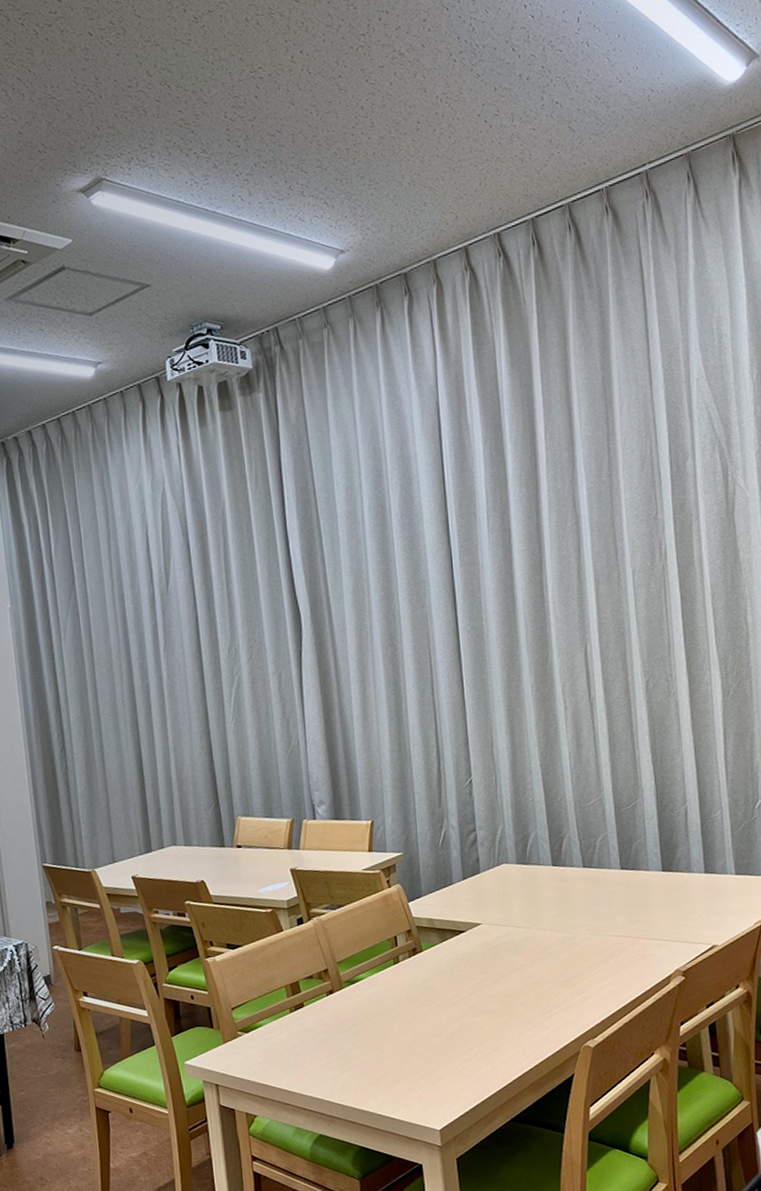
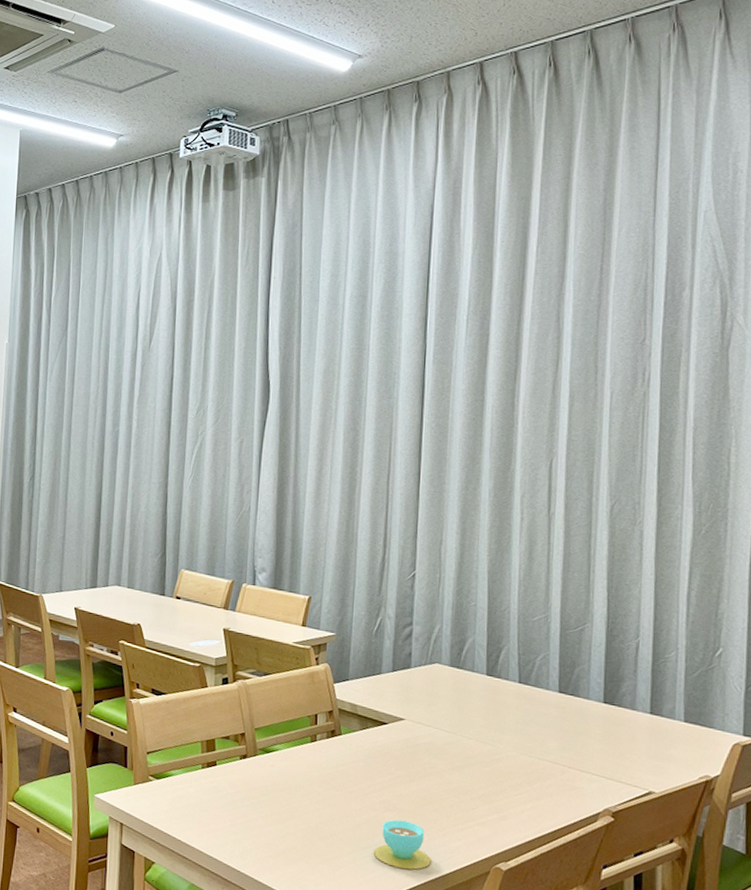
teacup: none [470,1020,525,1068] -> present [374,819,431,870]

